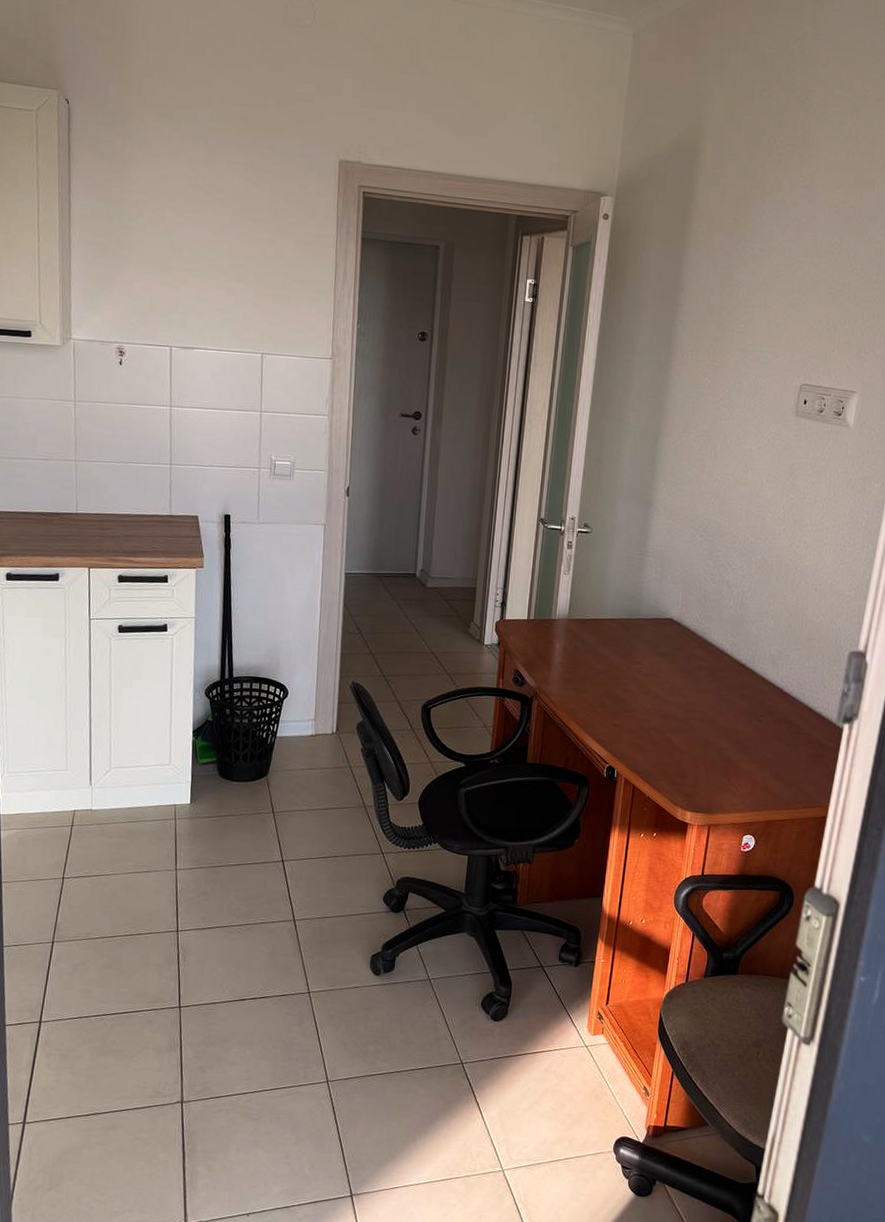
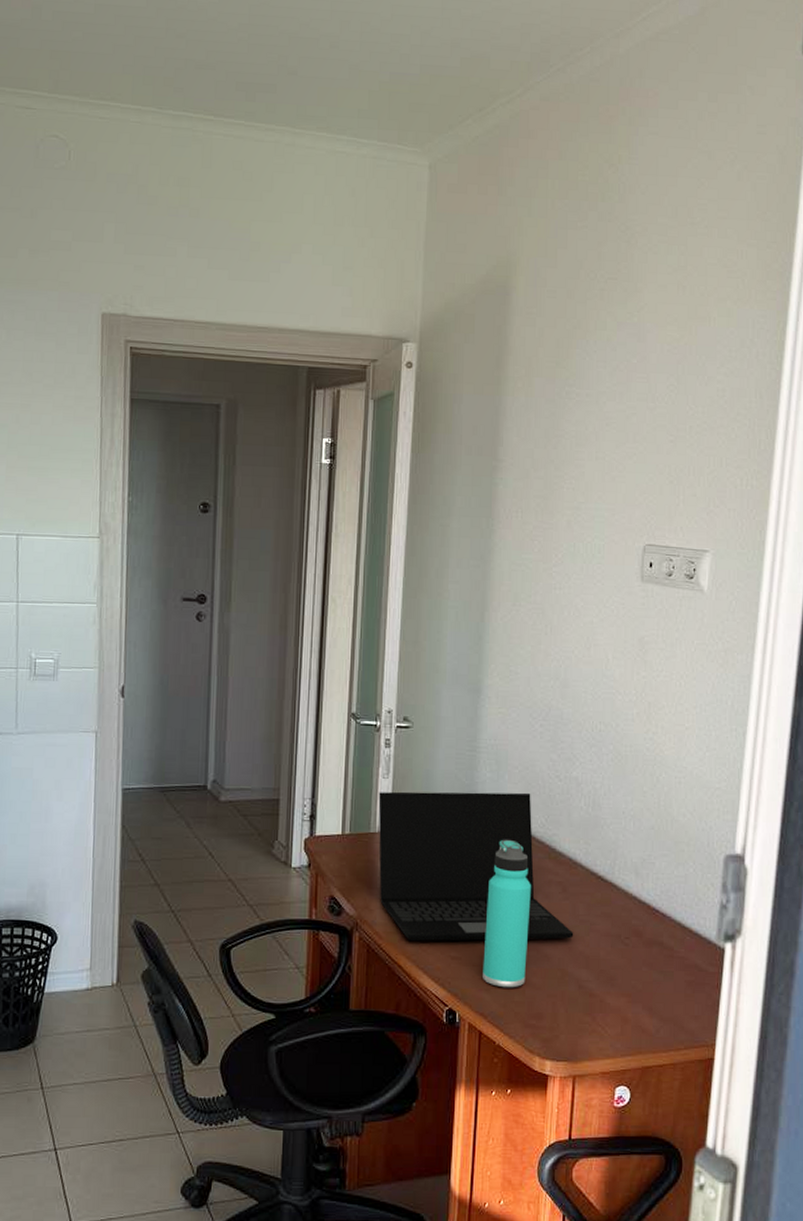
laptop: none [556,586,717,714] -> present [378,791,574,941]
thermos bottle: none [639,629,684,752] -> present [483,839,531,988]

